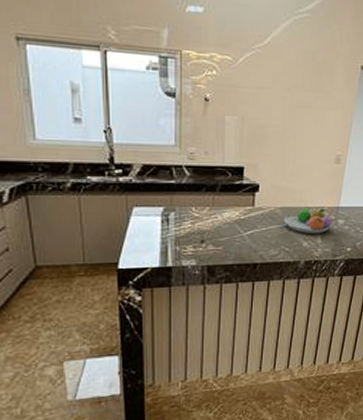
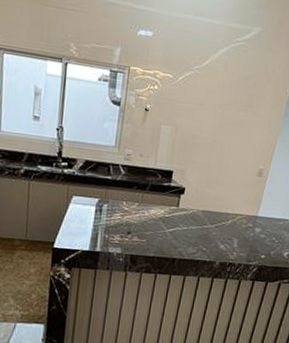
fruit bowl: present [283,207,334,234] -> none [204,213,251,239]

